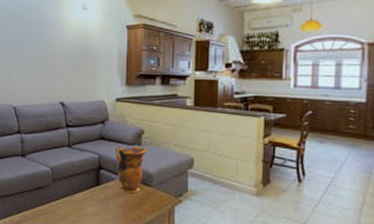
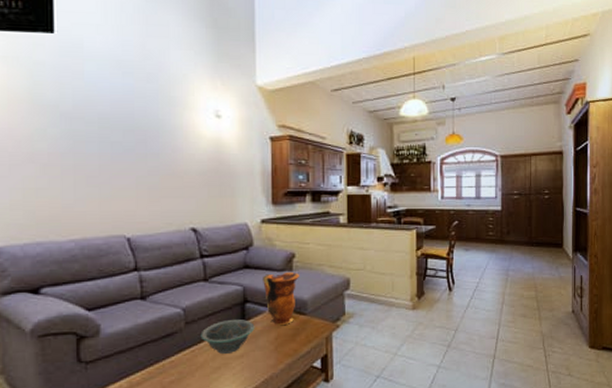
decorative bowl: none [63,182,107,211] -> present [200,319,255,354]

